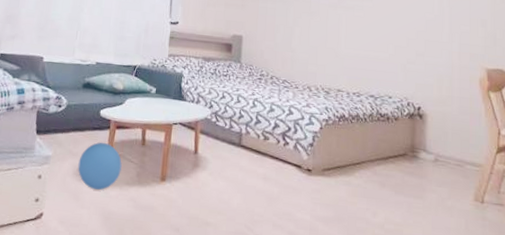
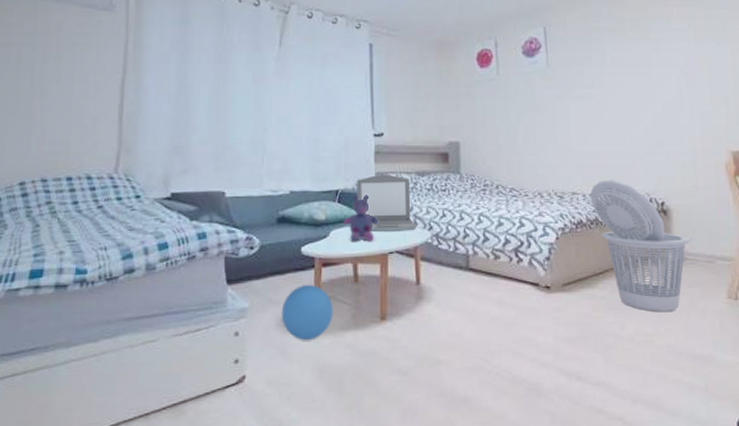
toy: none [137,71,168,112] -> present [342,195,379,242]
laptop: none [151,56,200,107] -> present [357,174,418,233]
laundry basket: none [354,82,443,206] -> present [590,180,691,311]

